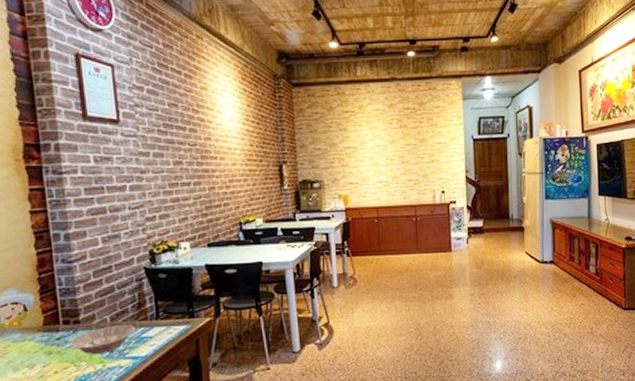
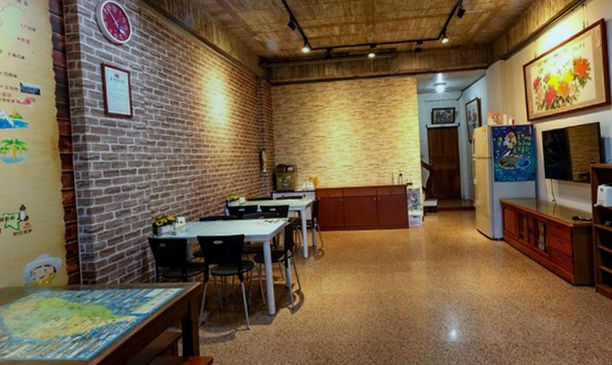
bowl: present [71,325,135,354] -> none [88,286,139,310]

